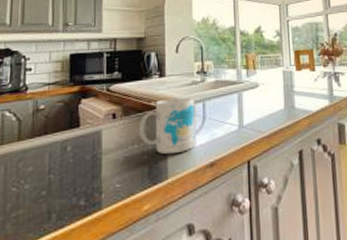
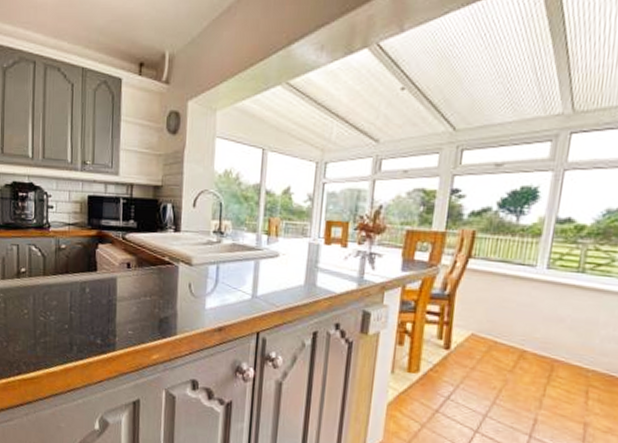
mug: present [139,97,195,155] -> none [152,256,208,313]

